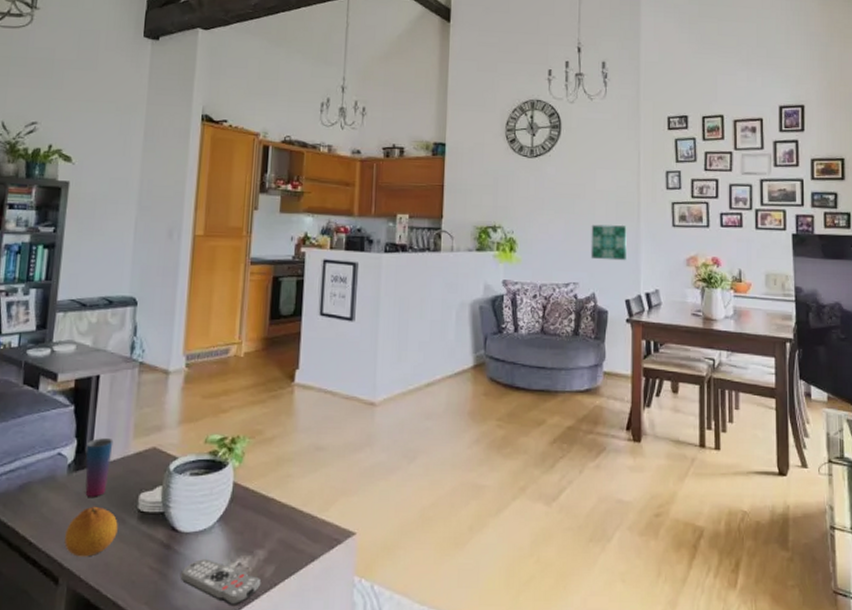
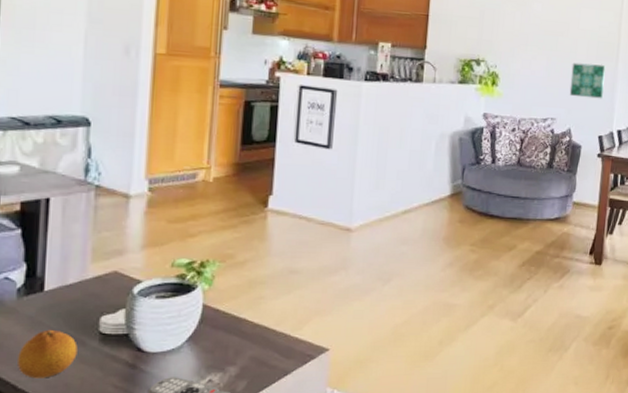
cup: present [85,438,114,497] -> none [37,262,69,321]

